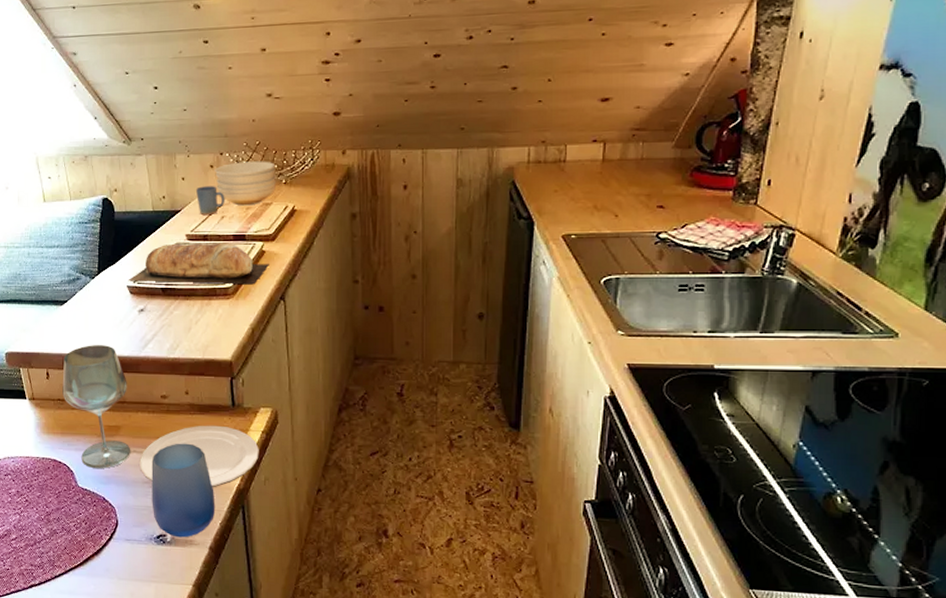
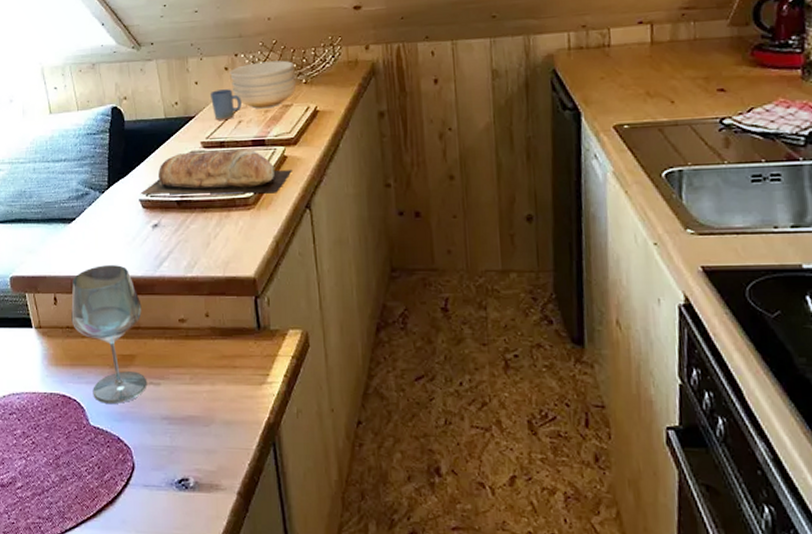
plate: present [139,425,259,488] -> none [157,351,290,423]
cup: present [151,443,216,538] -> none [170,372,243,482]

